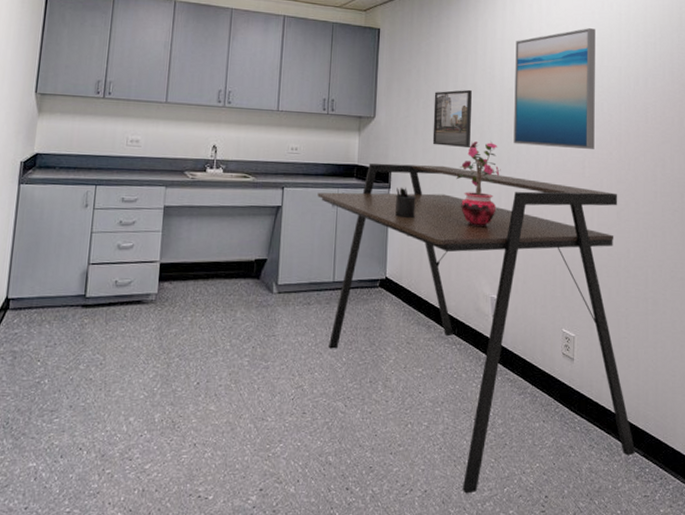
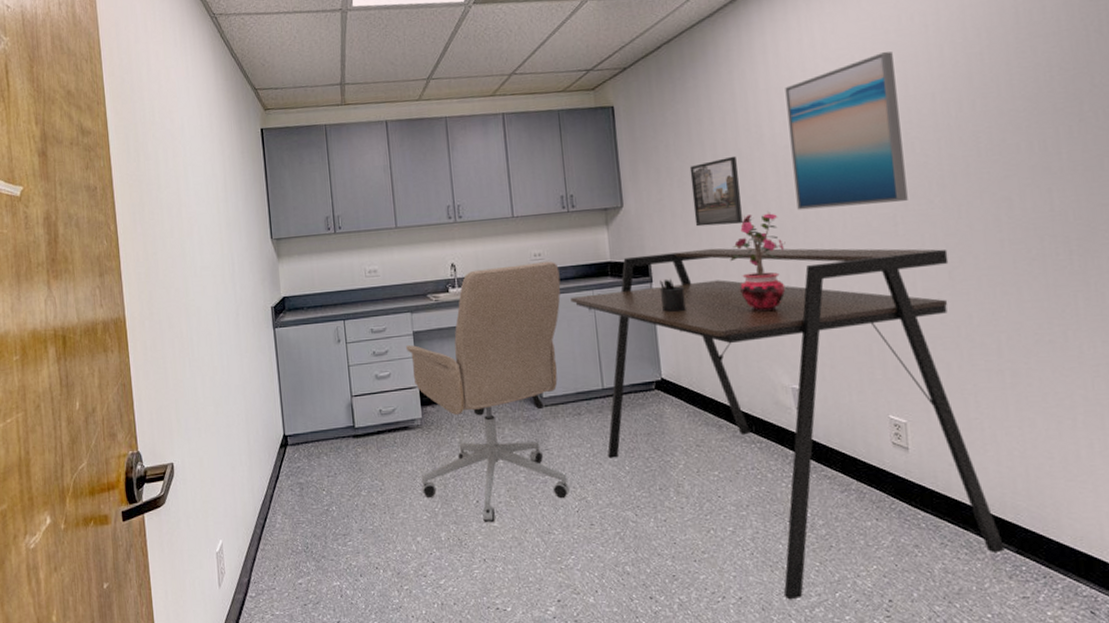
office chair: none [144,154,312,407] -> present [406,261,569,523]

